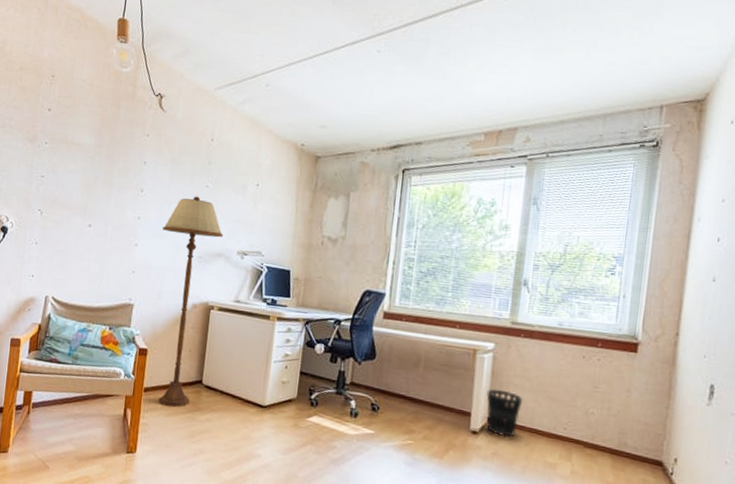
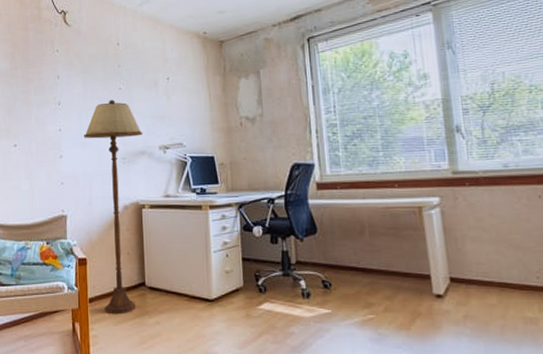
wastebasket: present [486,388,523,437] -> none [442,245,485,297]

